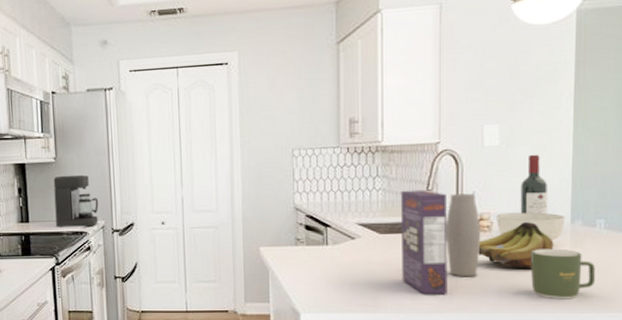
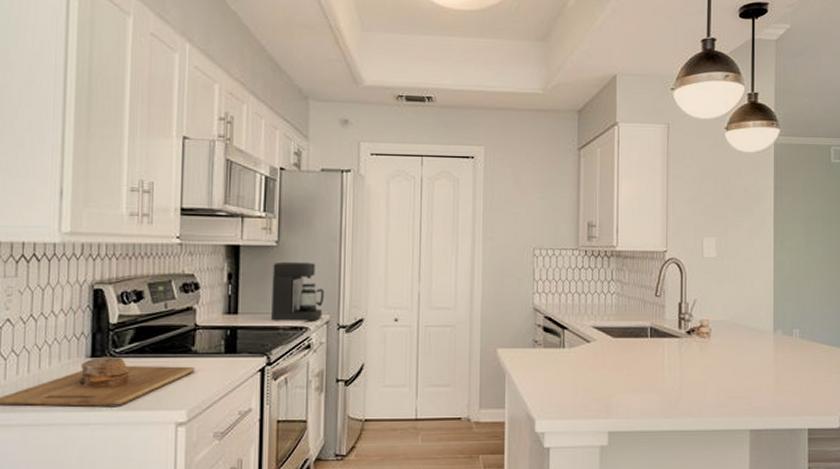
cereal box: present [400,189,448,295] -> none [632,295,673,400]
vase: present [446,193,481,277] -> none [672,301,701,382]
fruit: present [478,222,554,270] -> none [699,330,761,375]
bowl: present [496,212,566,241] -> none [714,321,769,349]
wine bottle: present [520,154,549,215] -> none [733,267,756,324]
mug: present [530,248,595,300] -> none [742,355,793,404]

